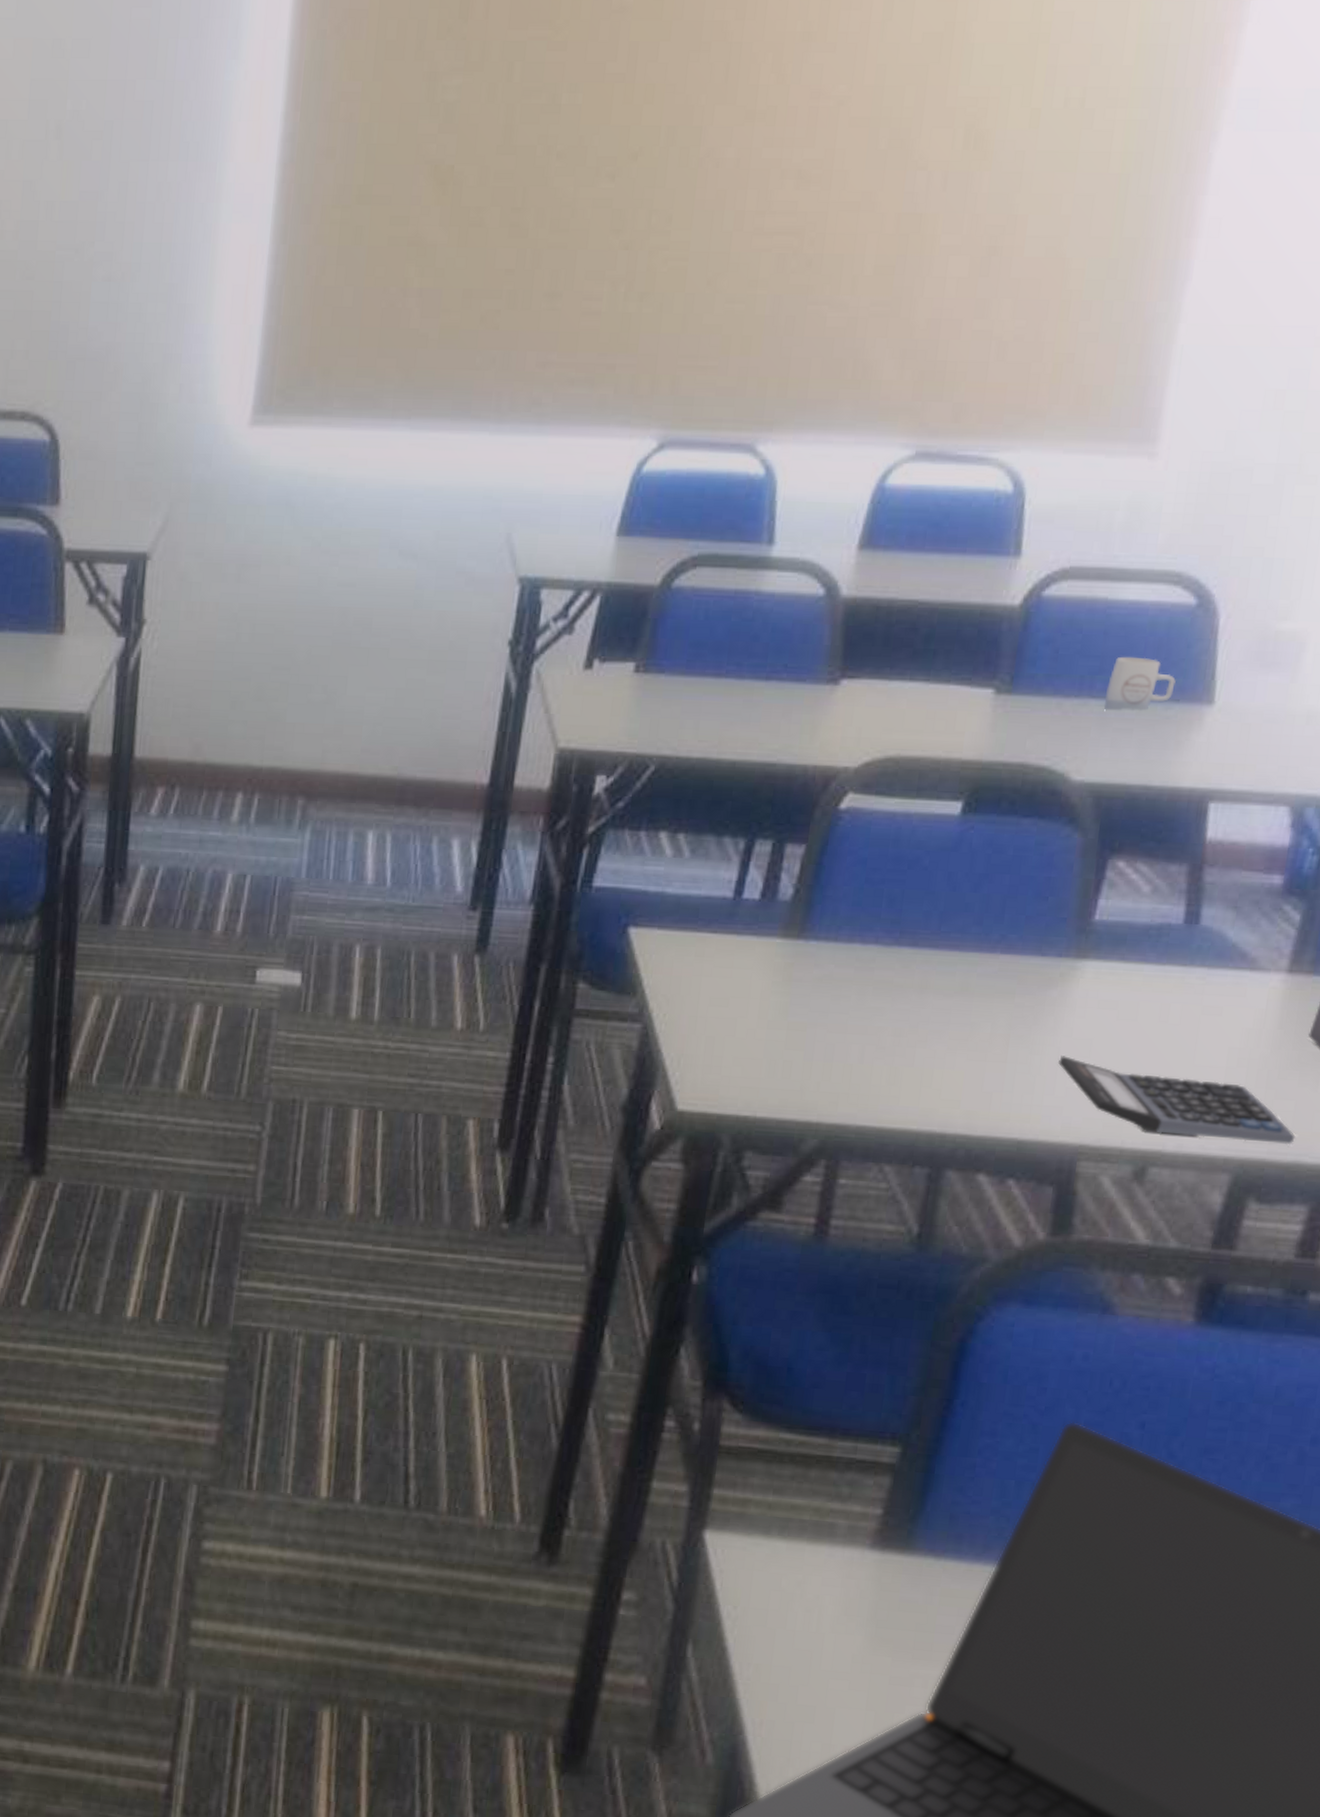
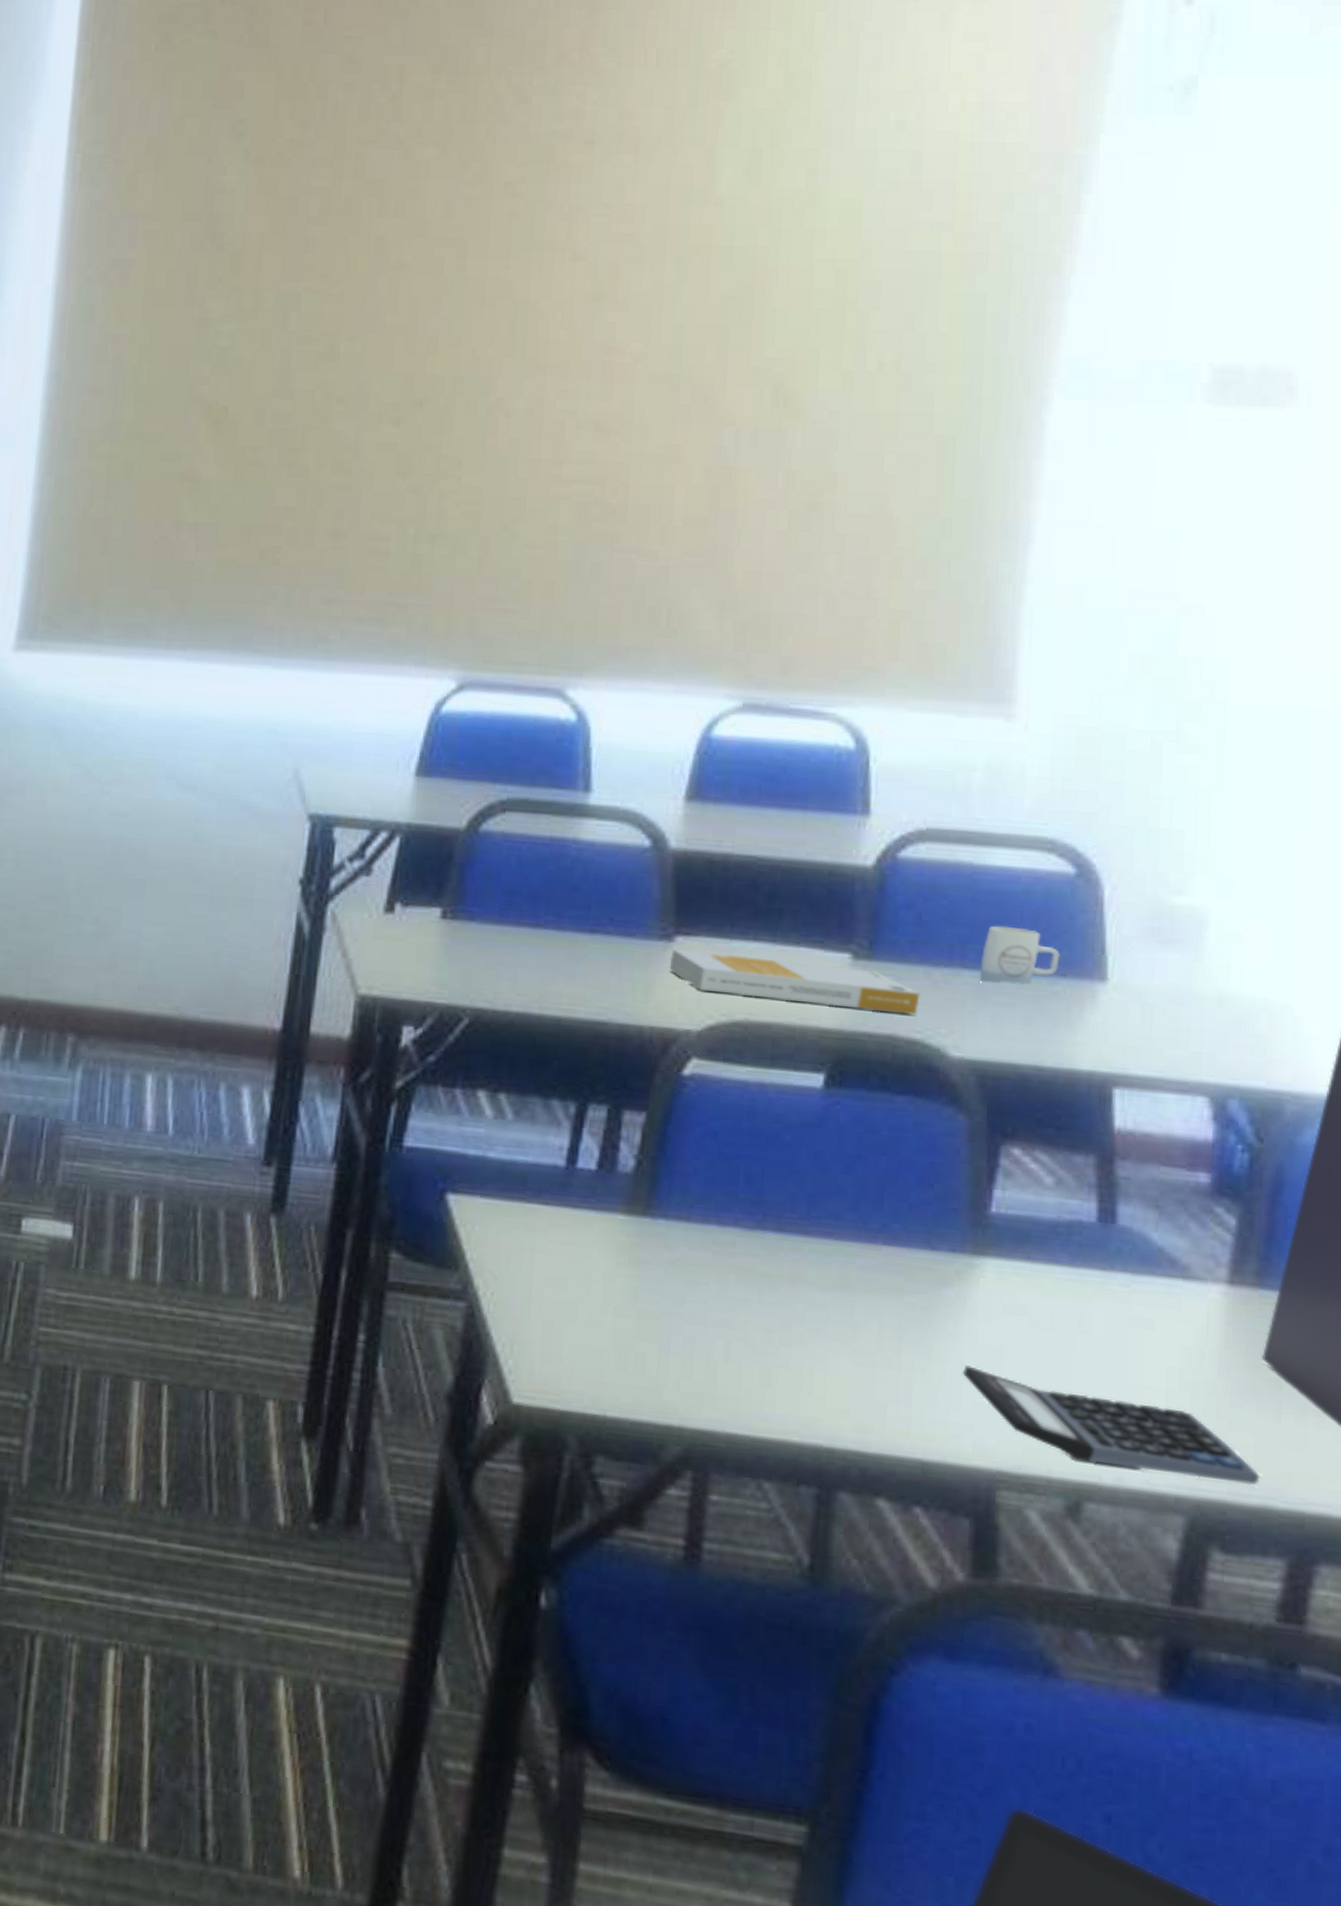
book: none [833,691,1051,744] -> present [669,948,920,1015]

